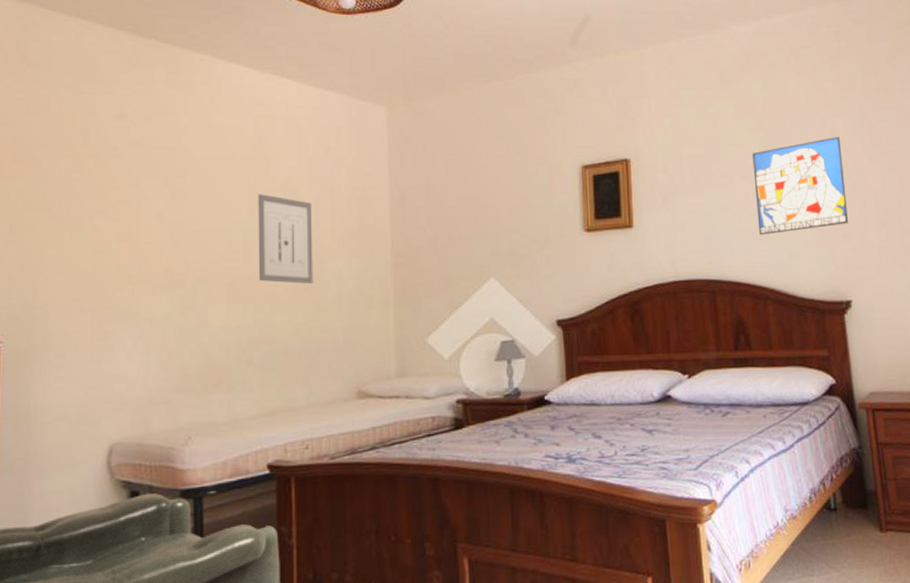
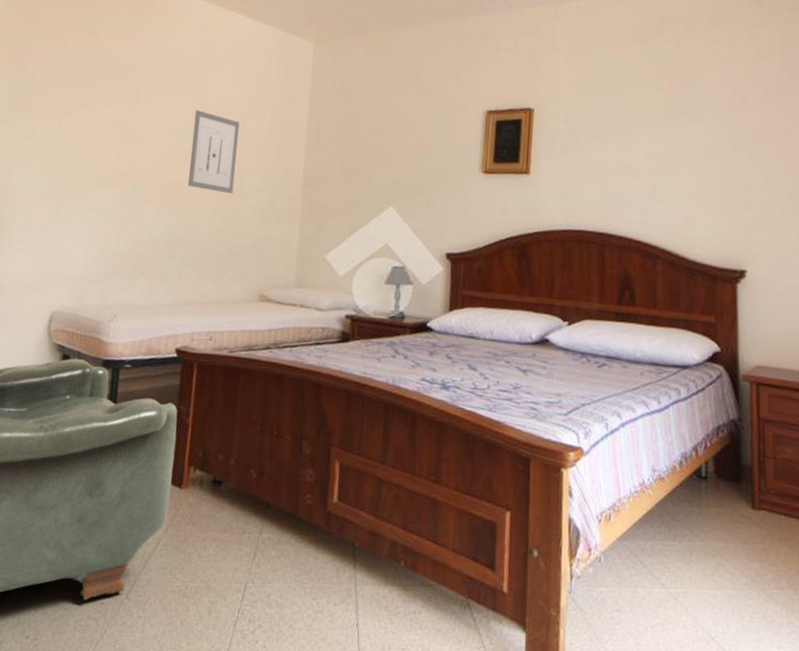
wall art: present [752,136,848,235] -> none [655,104,752,195]

